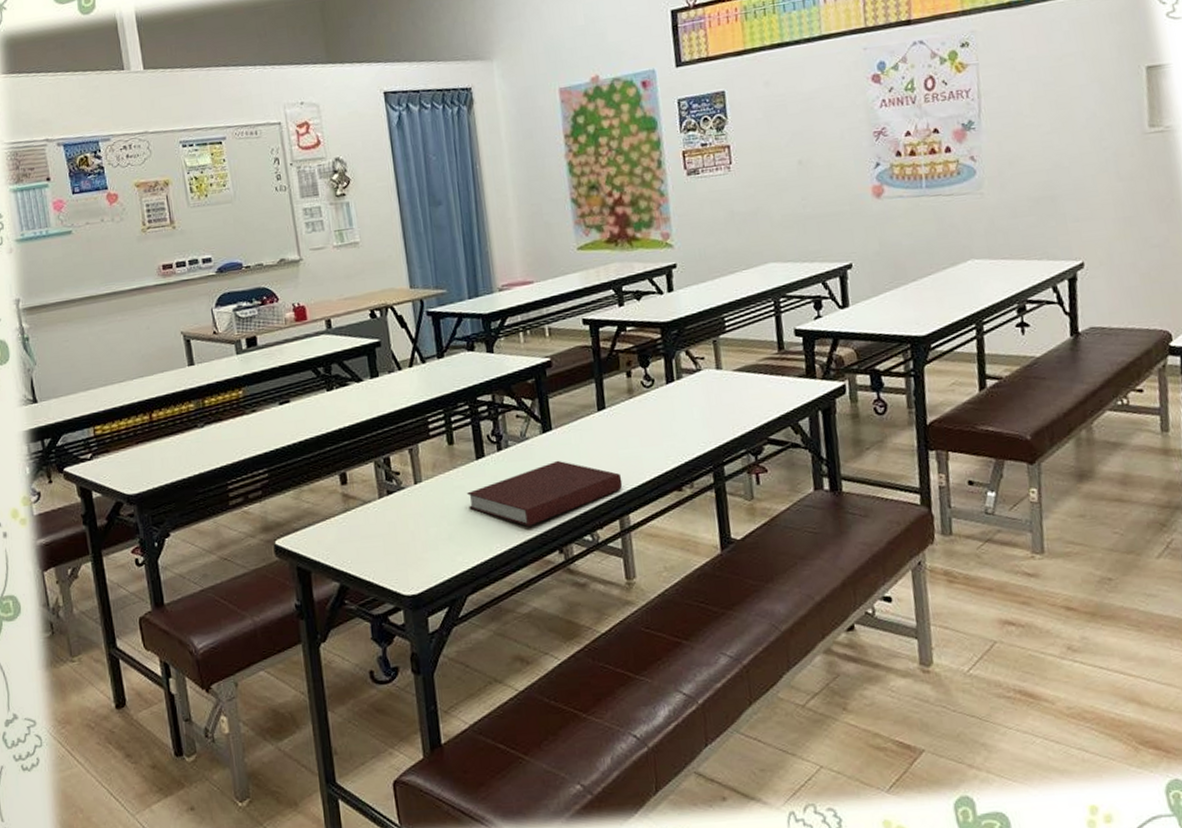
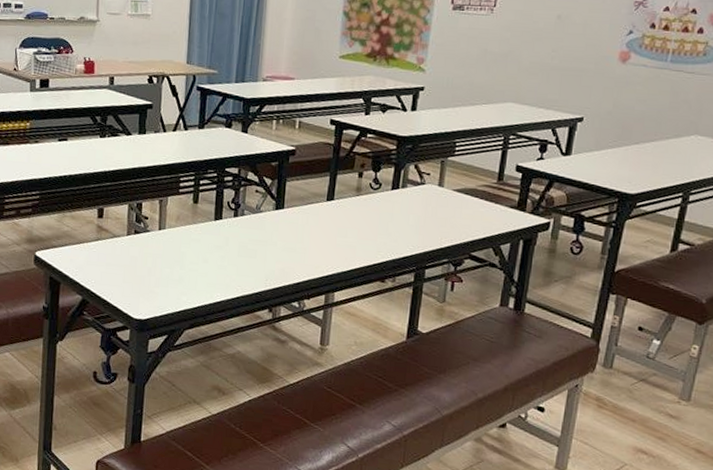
notebook: present [467,460,623,527] -> none [200,235,335,285]

